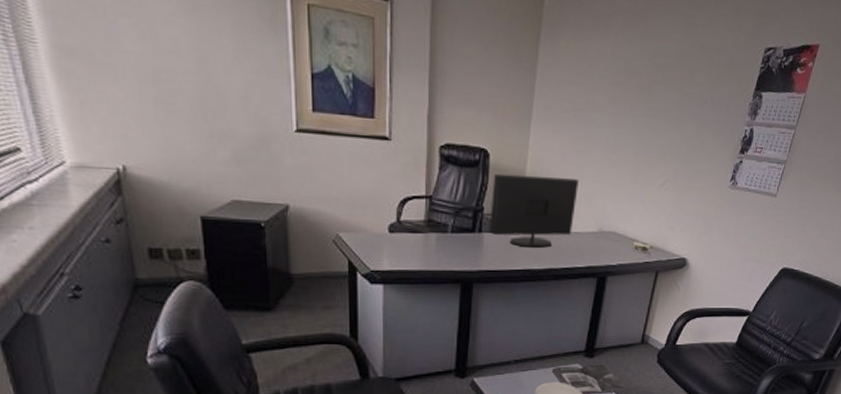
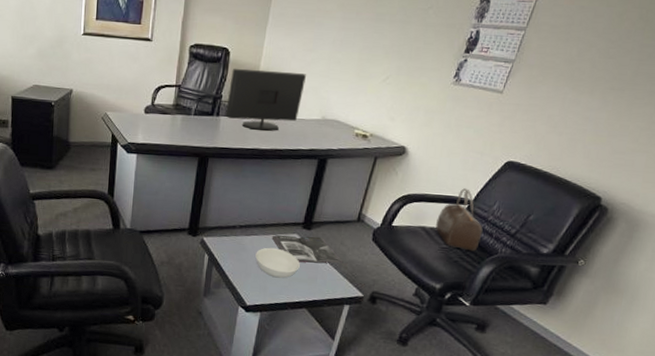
handbag: none [718,299,762,364] -> present [436,188,483,251]

